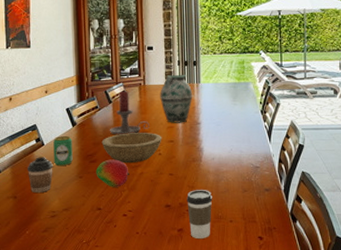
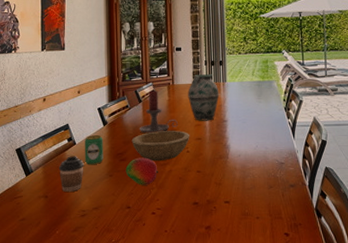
coffee cup: present [187,190,213,238] -> none [214,186,240,236]

